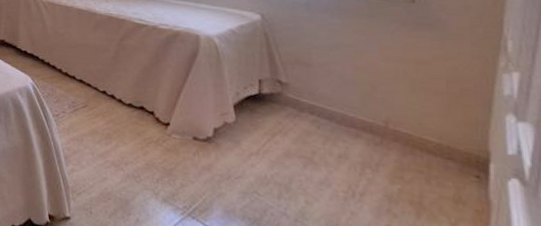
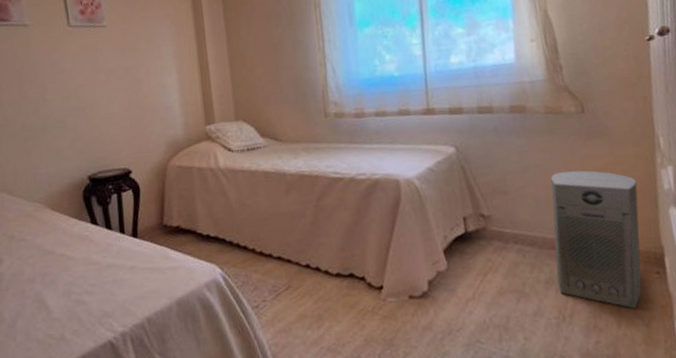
air purifier: none [352,56,468,205] -> present [550,170,642,309]

